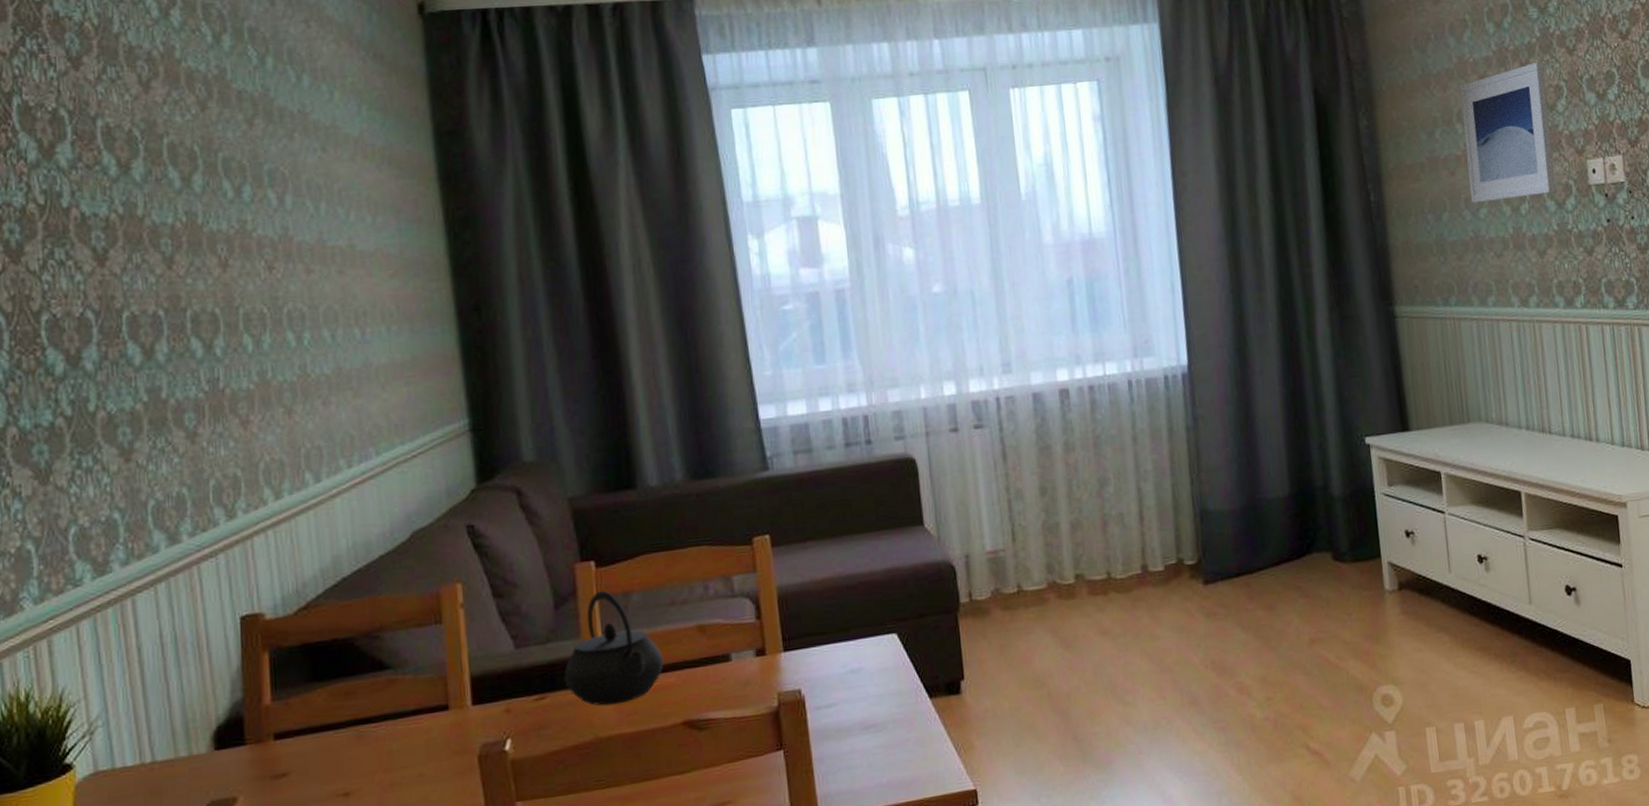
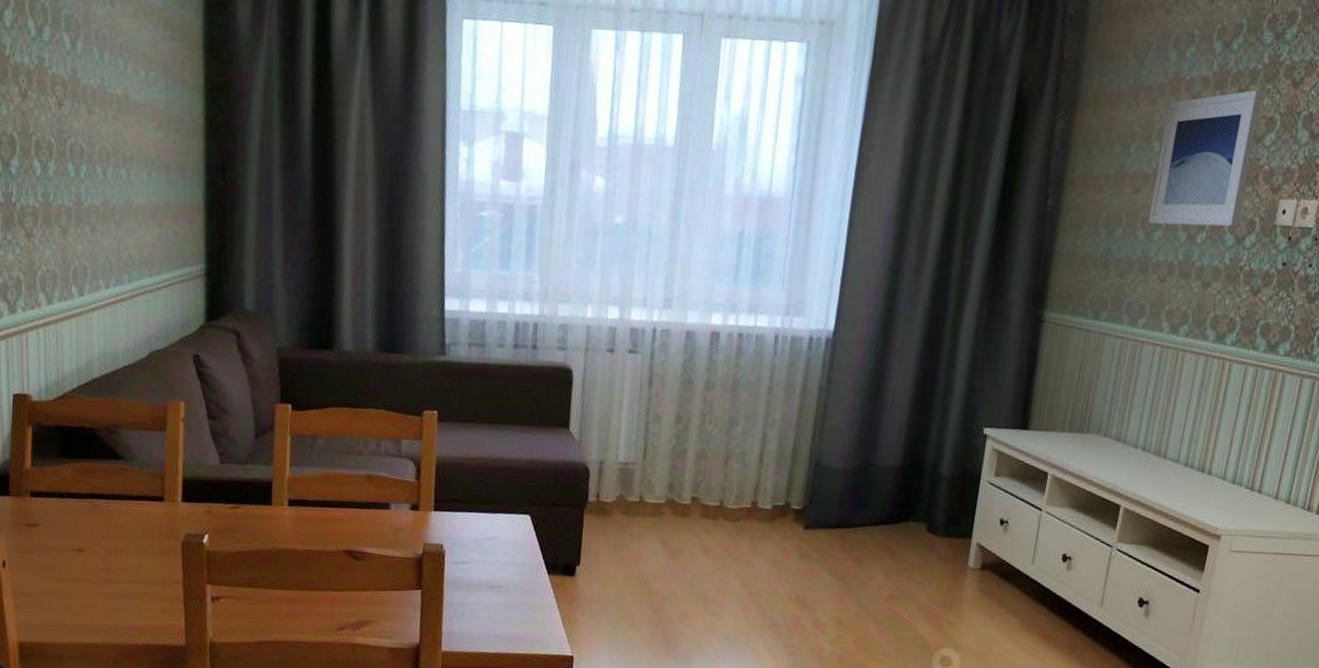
kettle: present [564,591,664,706] -> none [255,430,336,525]

